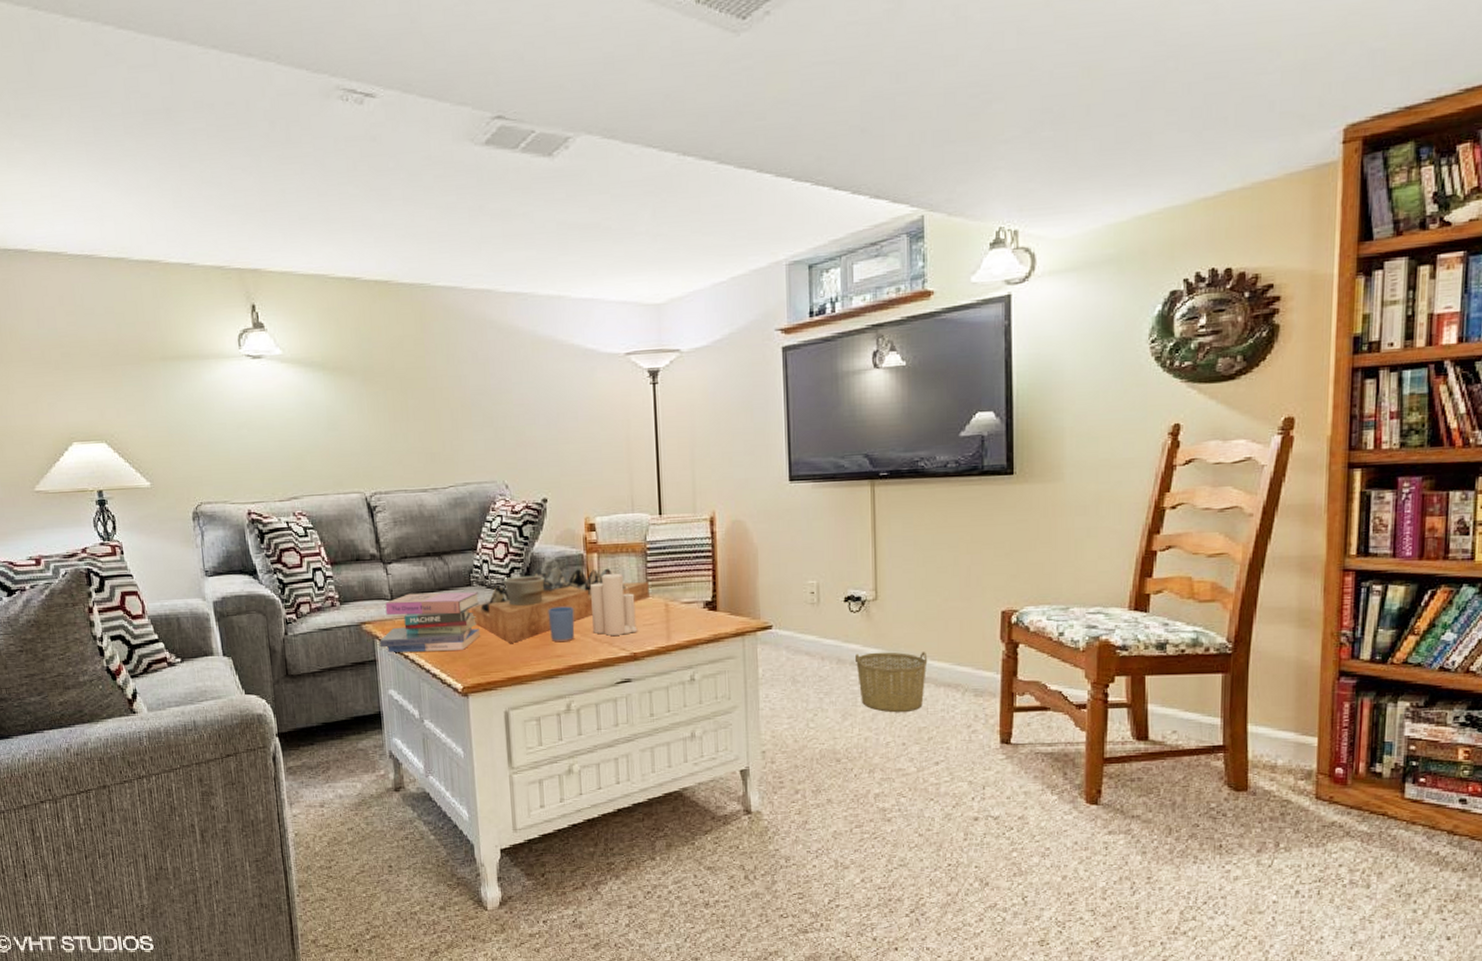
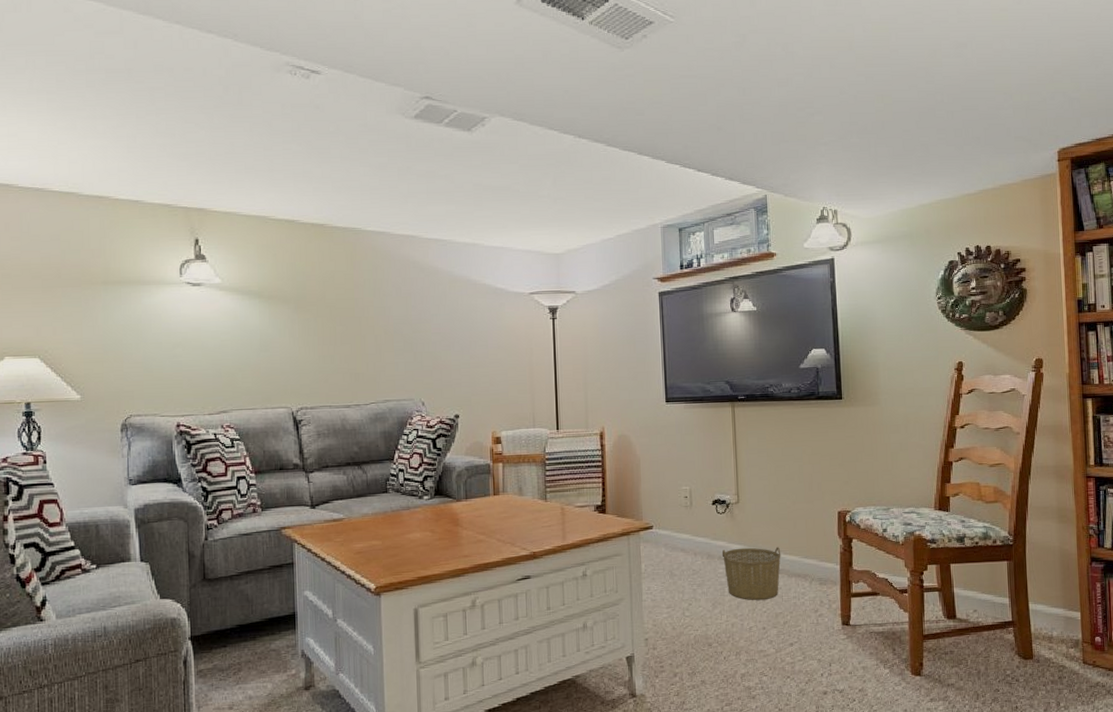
books: present [379,592,480,653] -> none [298,498,394,555]
decorative tray: present [471,566,649,643] -> none [387,474,548,545]
mug: present [548,606,575,642] -> none [457,510,481,544]
candle: present [591,568,638,636] -> none [496,476,537,537]

